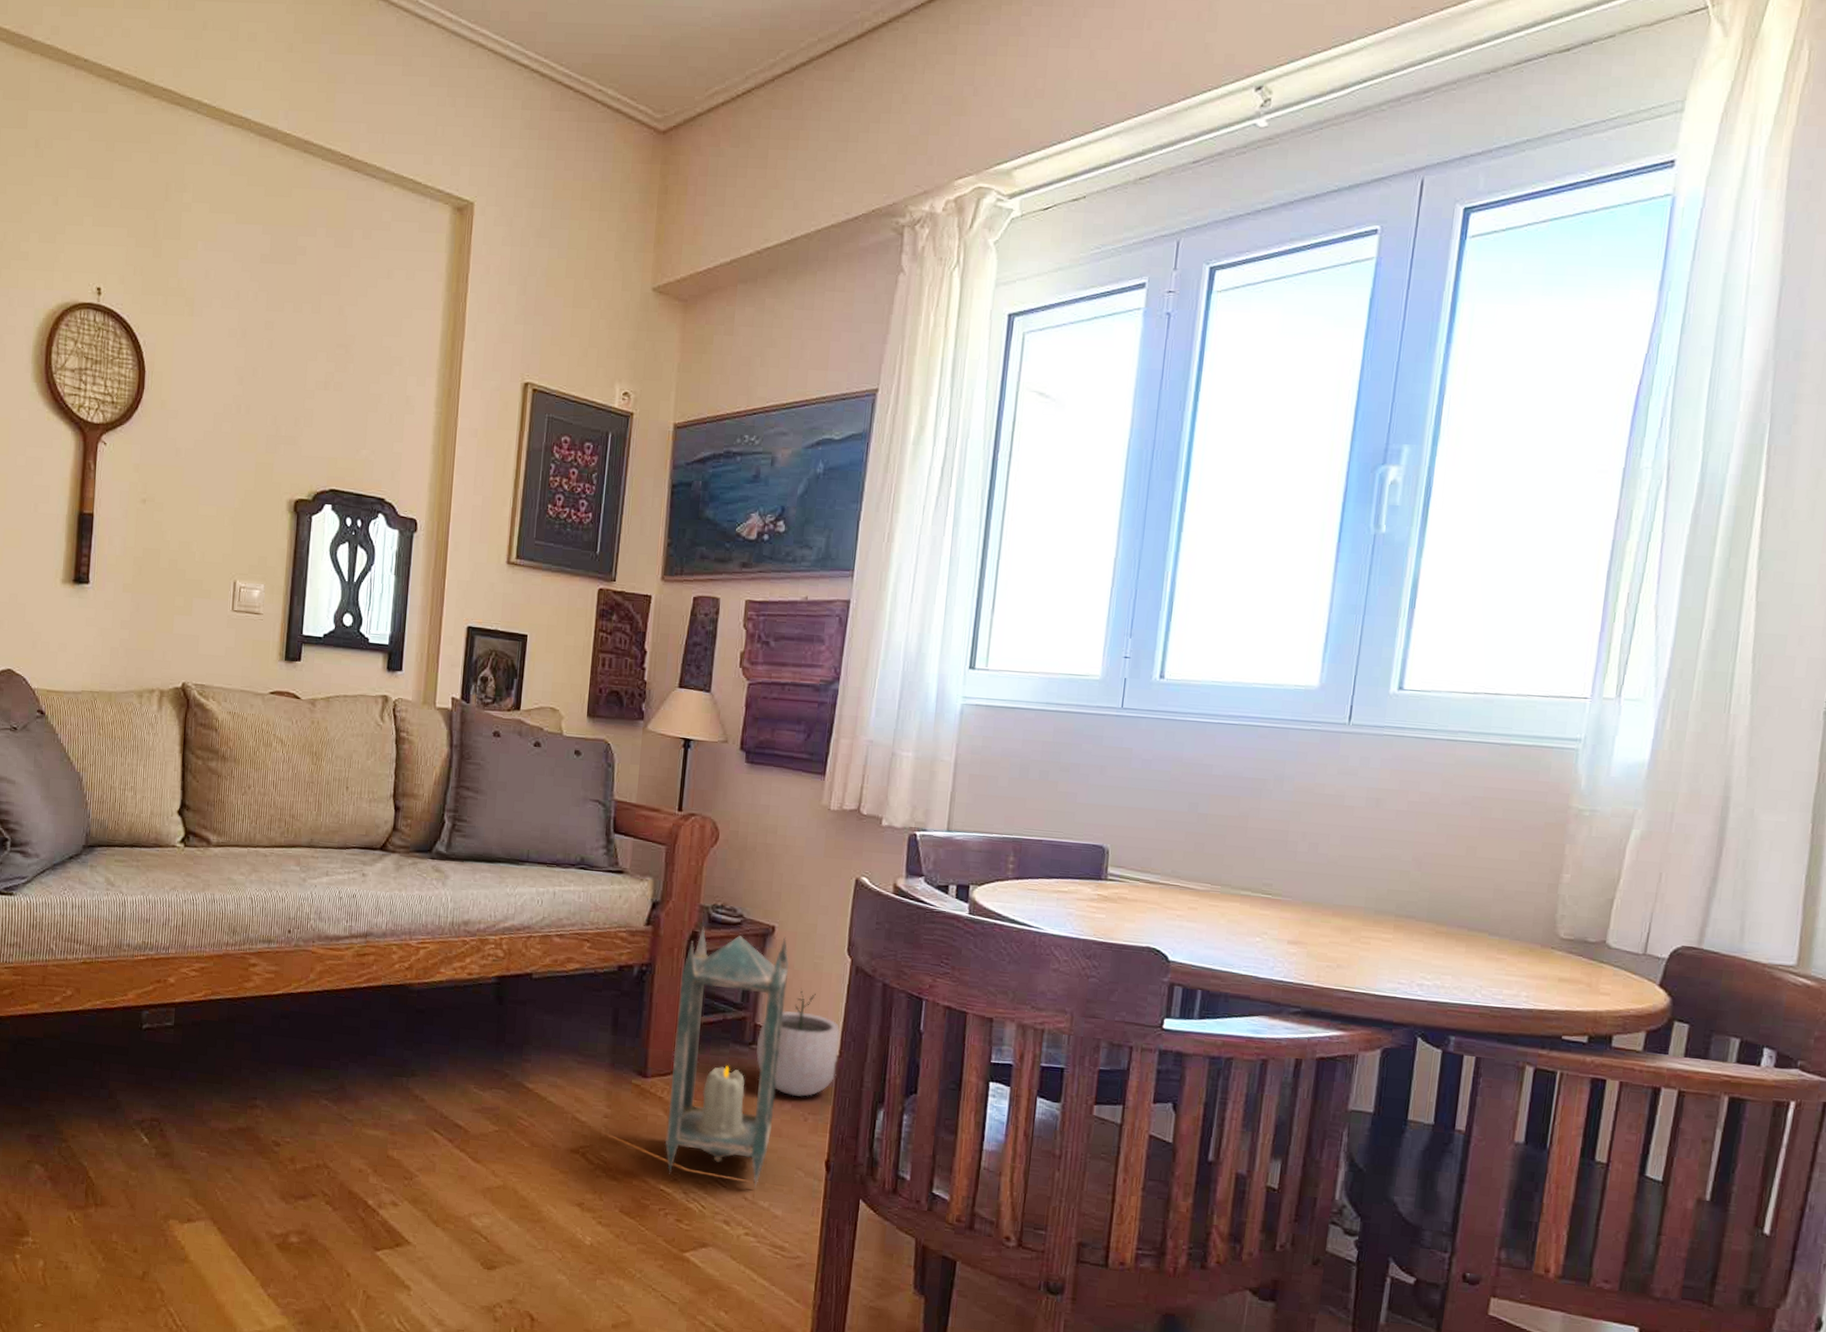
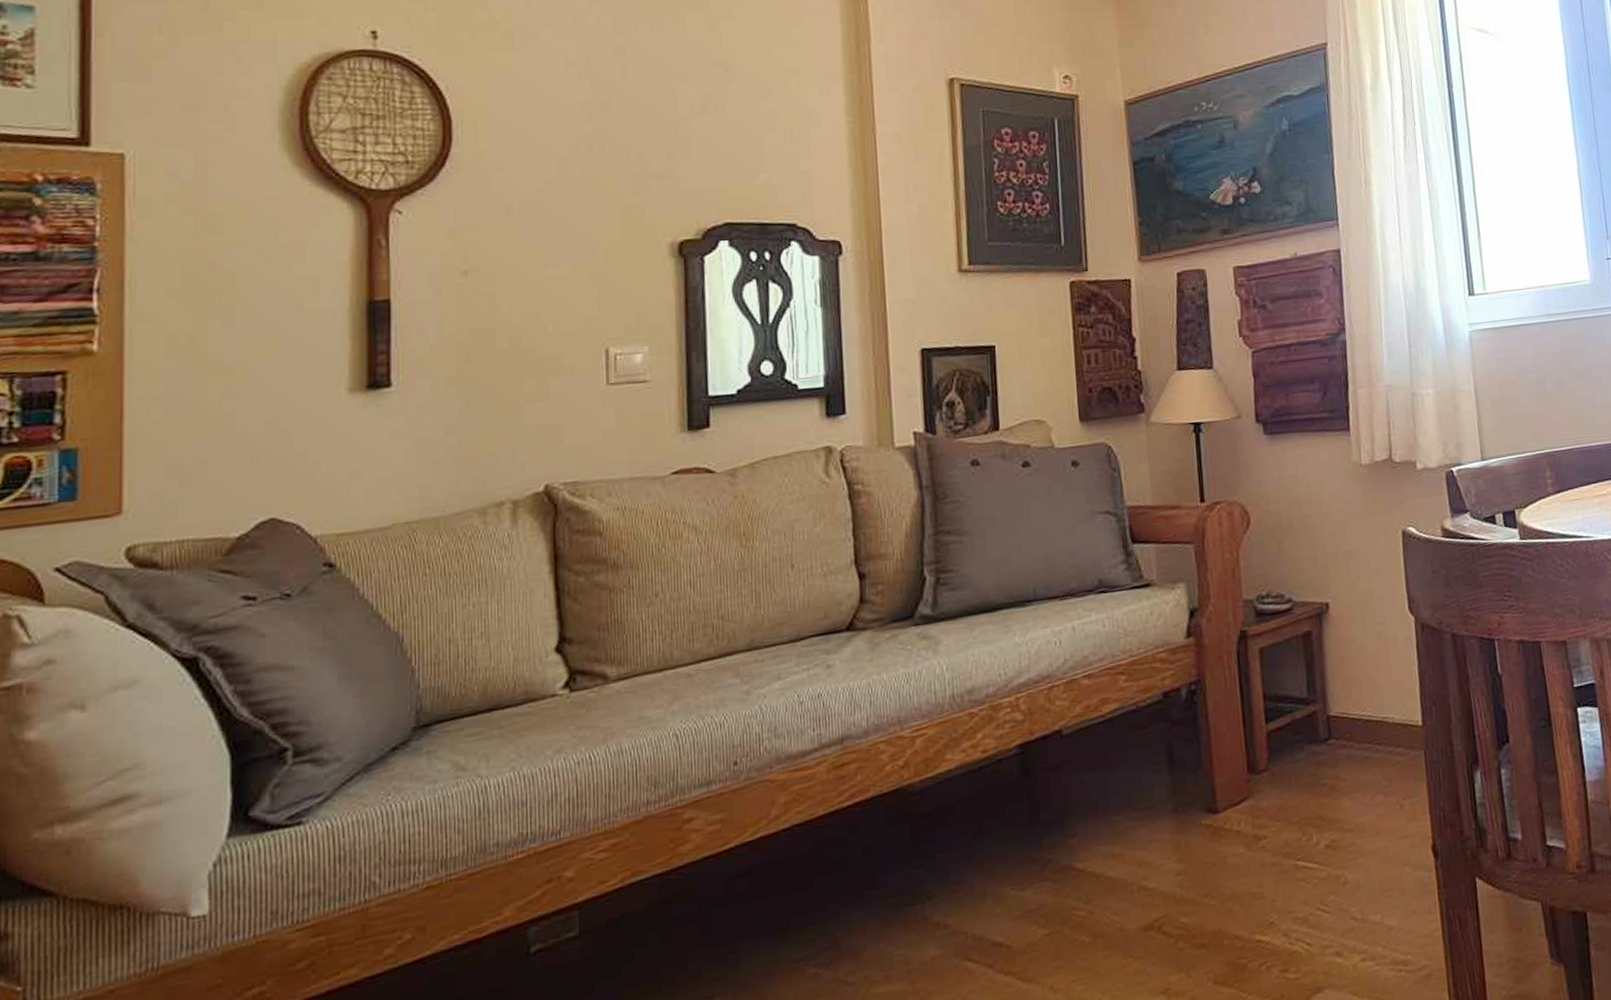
lantern: present [664,926,789,1189] -> none [1236,610,1368,919]
plant pot: present [756,988,841,1097] -> none [1333,662,1424,785]

